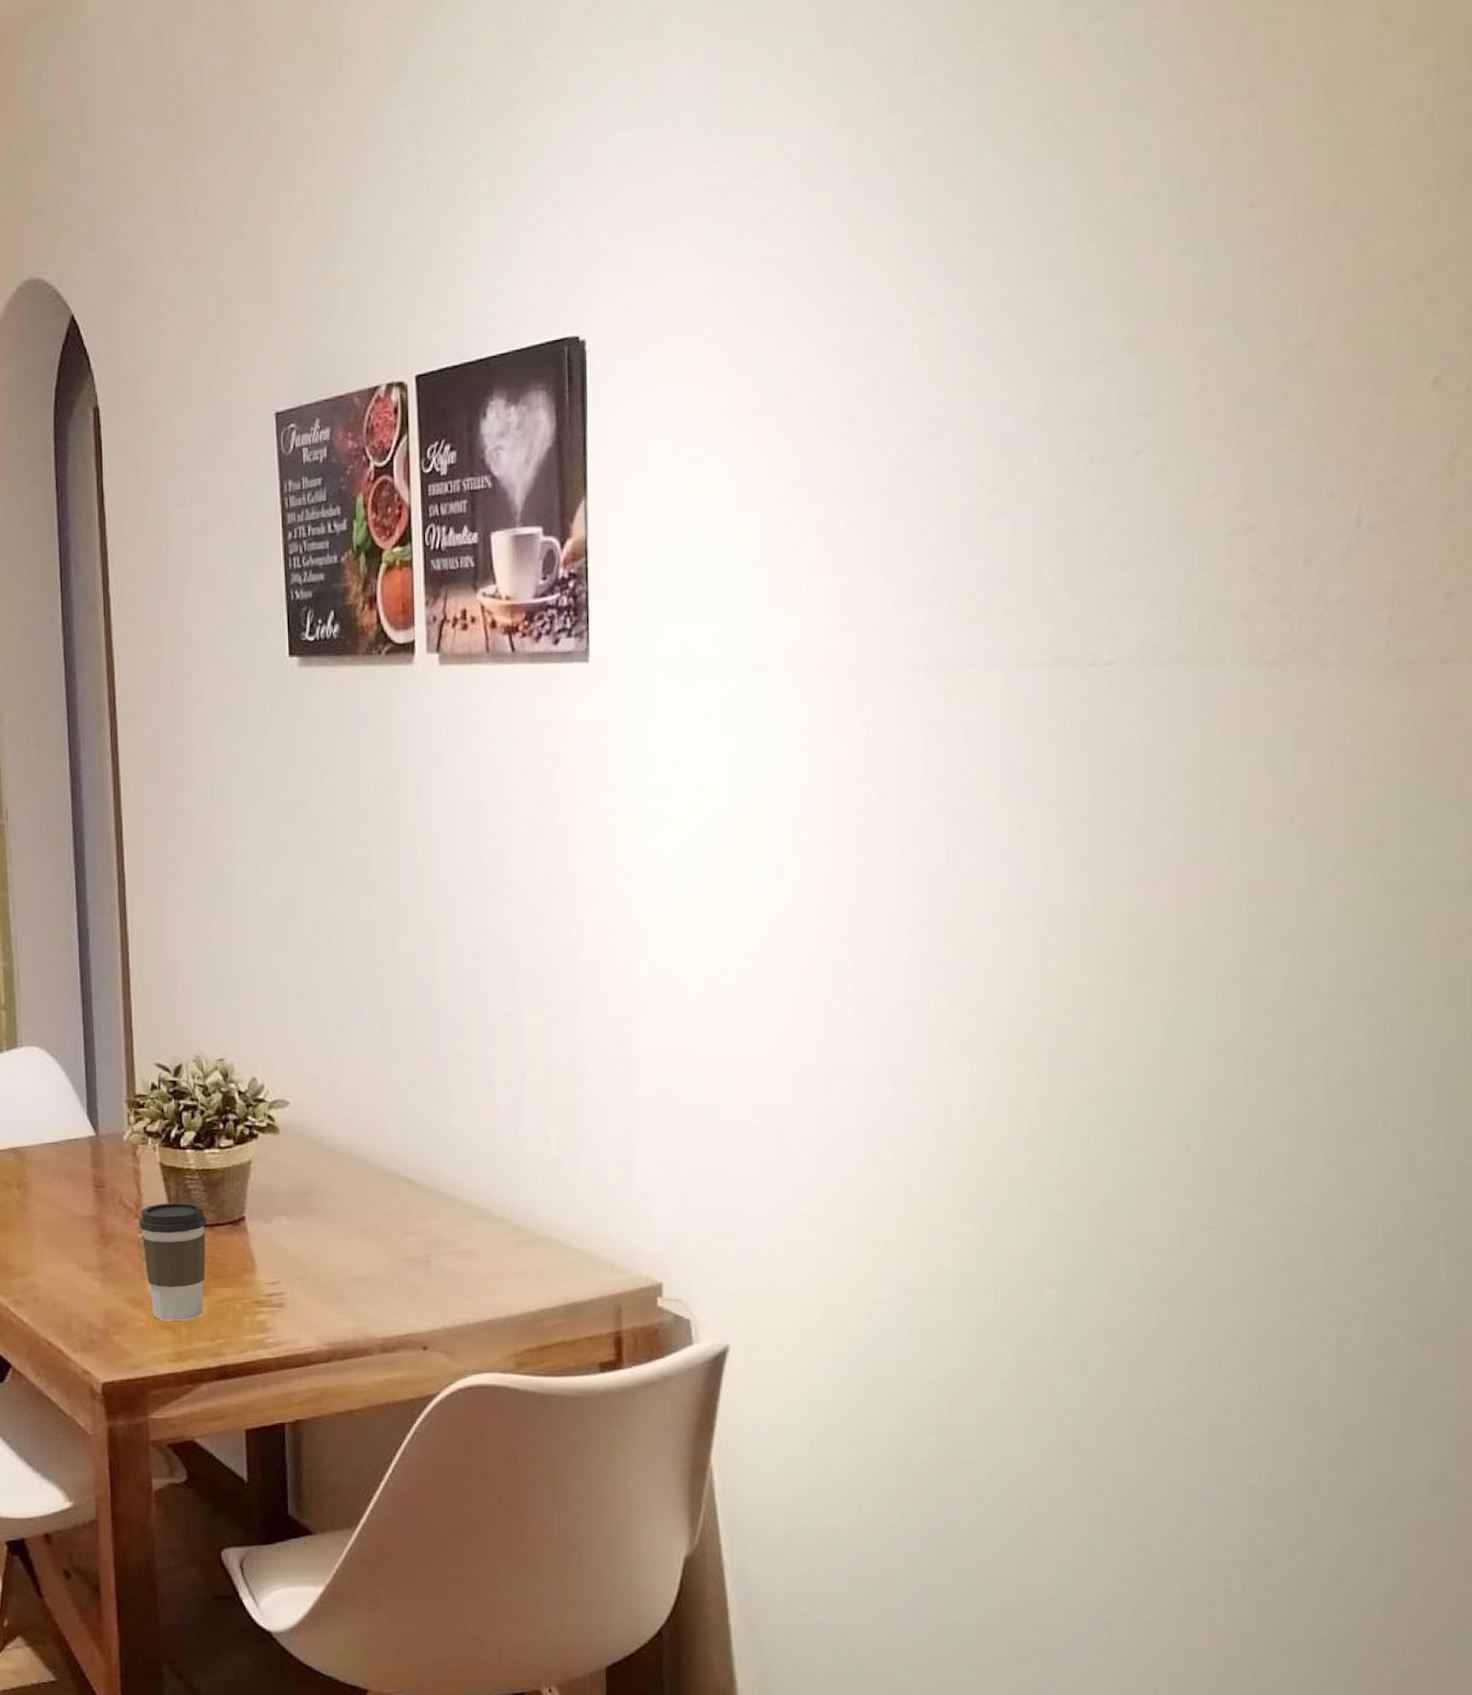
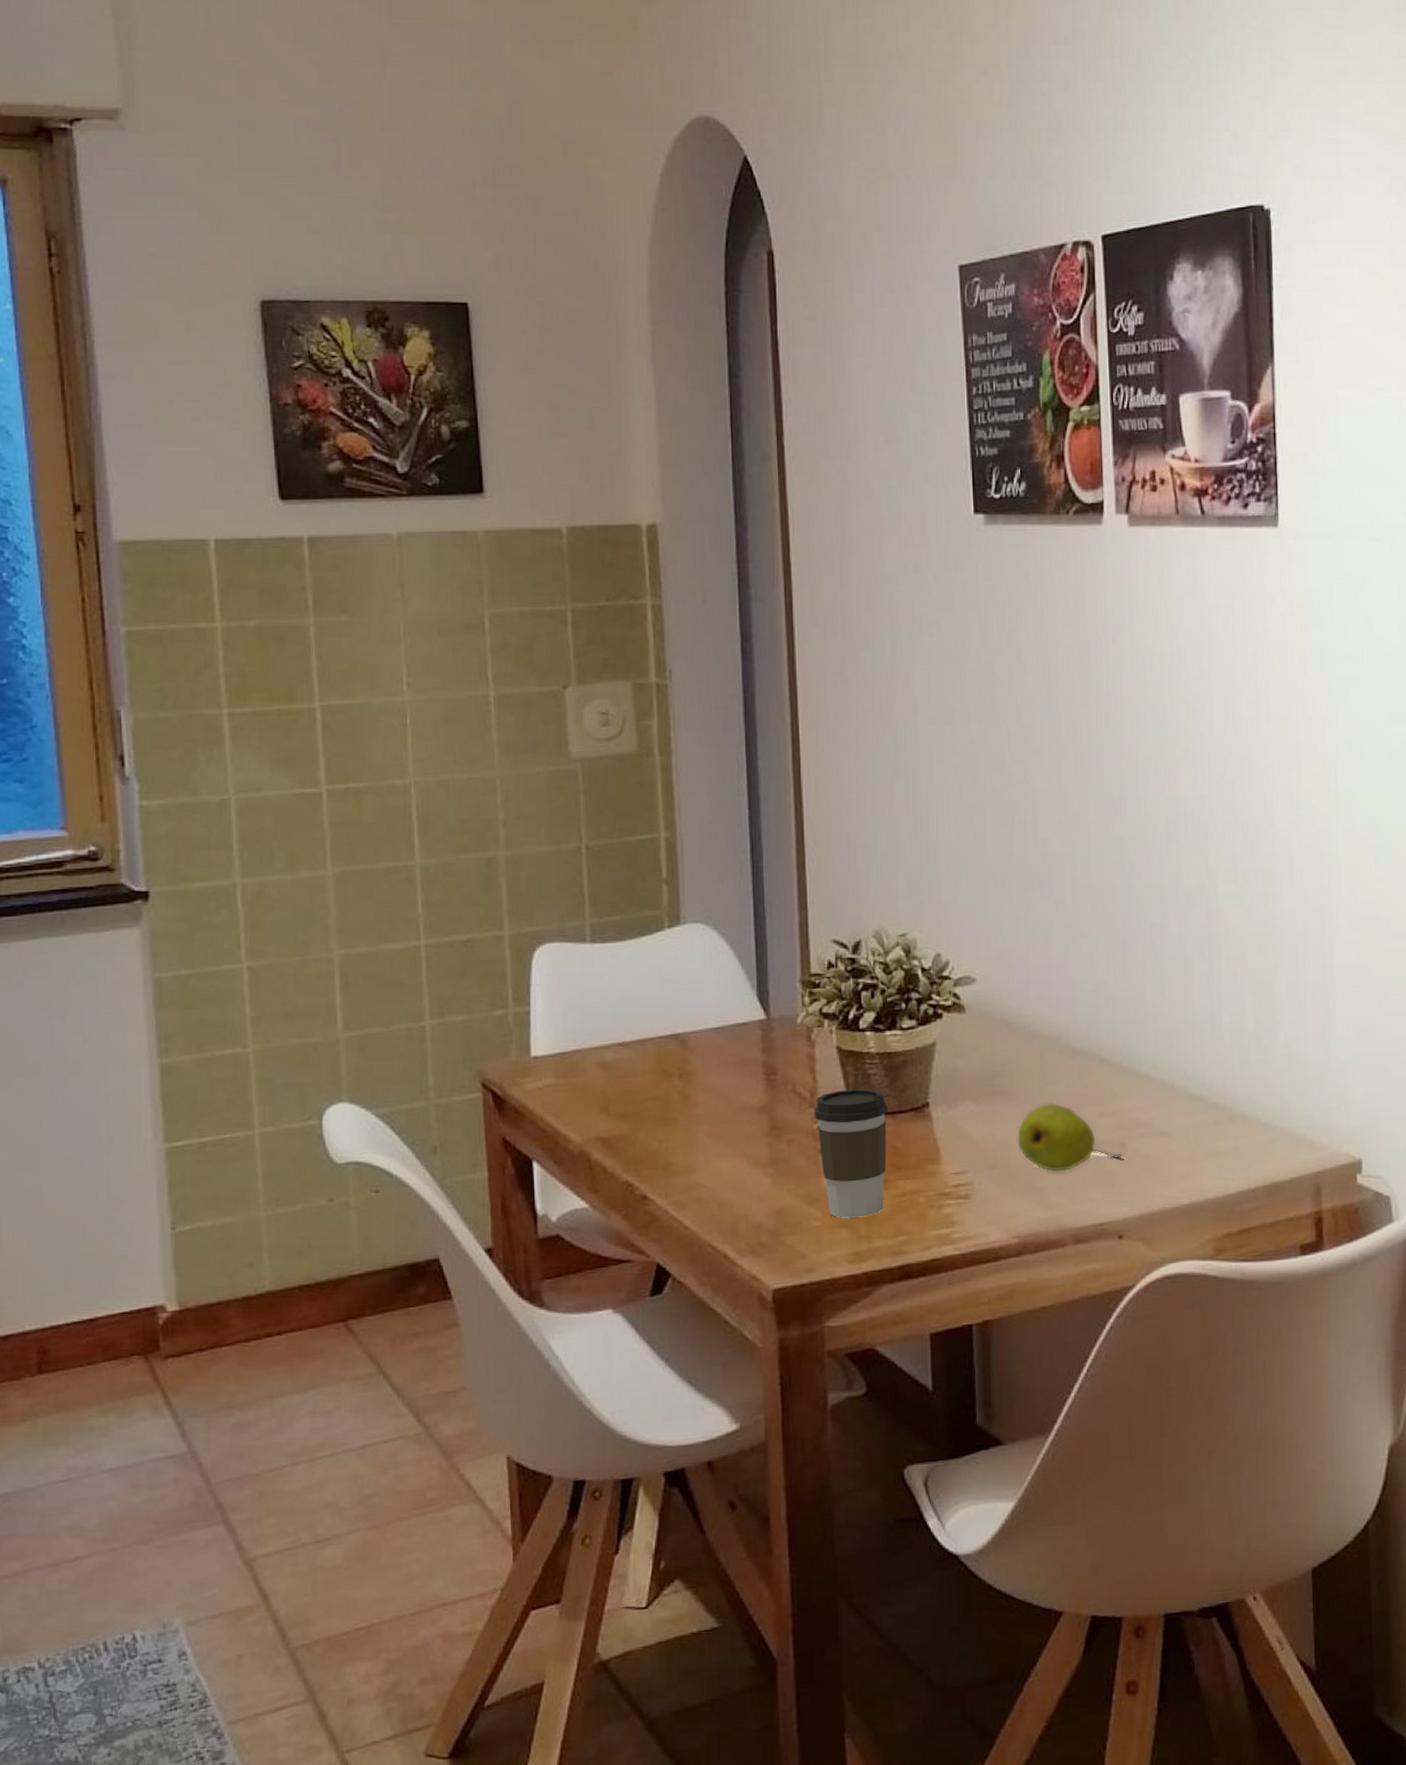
fruit: none [327,1220,428,1285] -> present [1017,1102,1123,1172]

